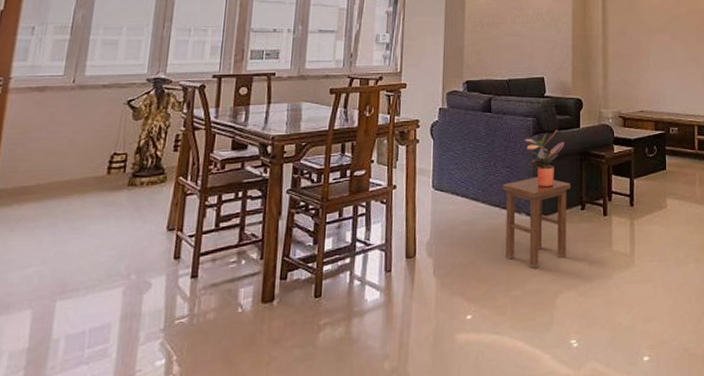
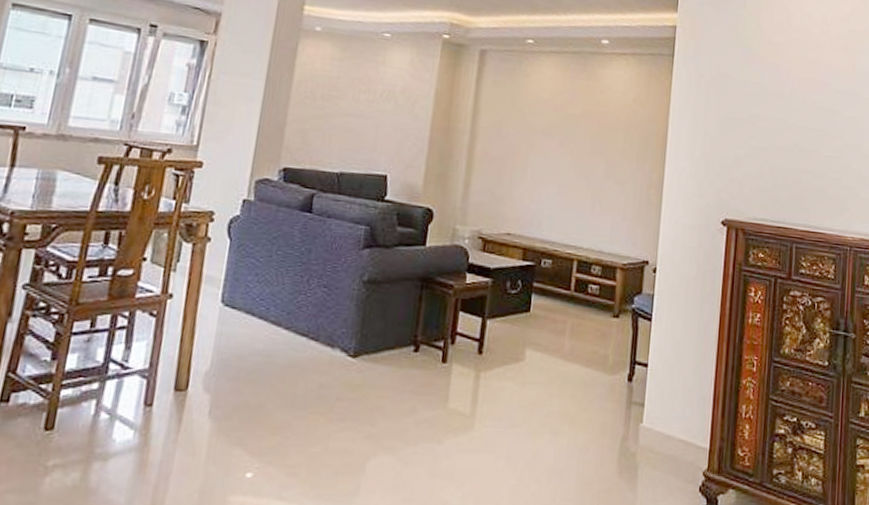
stool: present [502,176,571,269] -> none [307,302,405,421]
potted plant: present [524,130,565,187] -> none [351,245,404,317]

